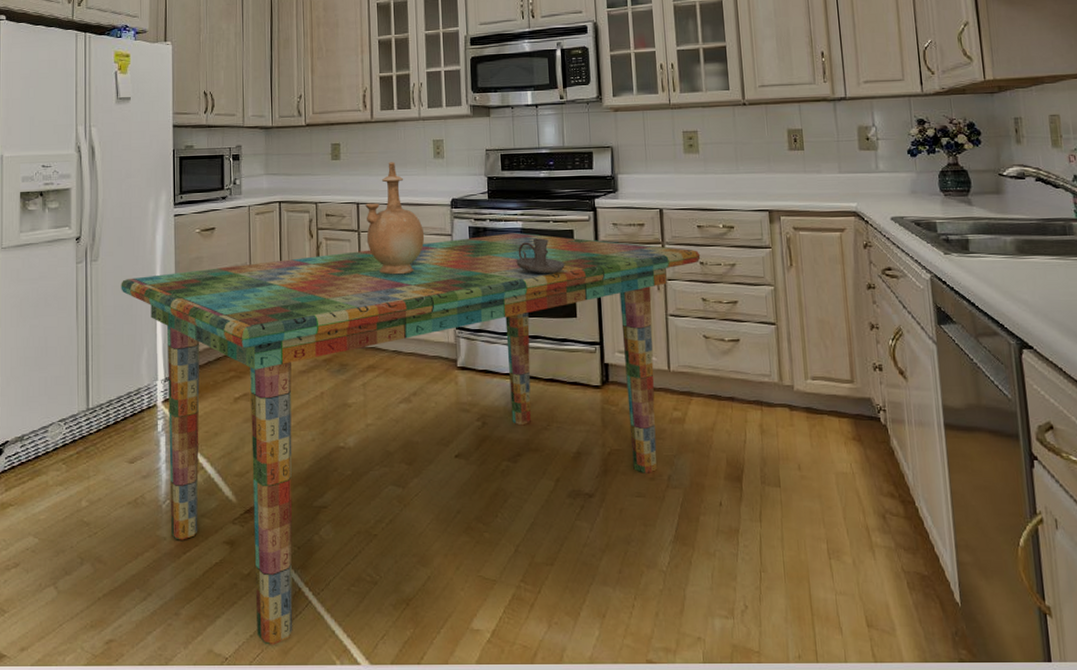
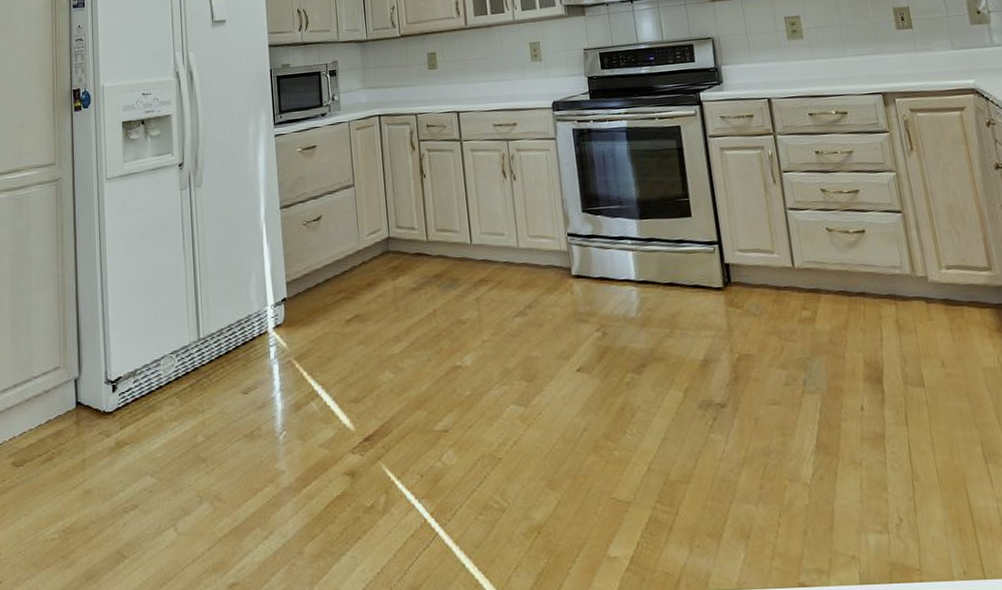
dining table: present [121,232,701,645] -> none [225,132,816,583]
vase: present [365,162,425,275] -> none [465,67,529,184]
candle holder: present [516,238,565,274] -> none [624,136,675,173]

